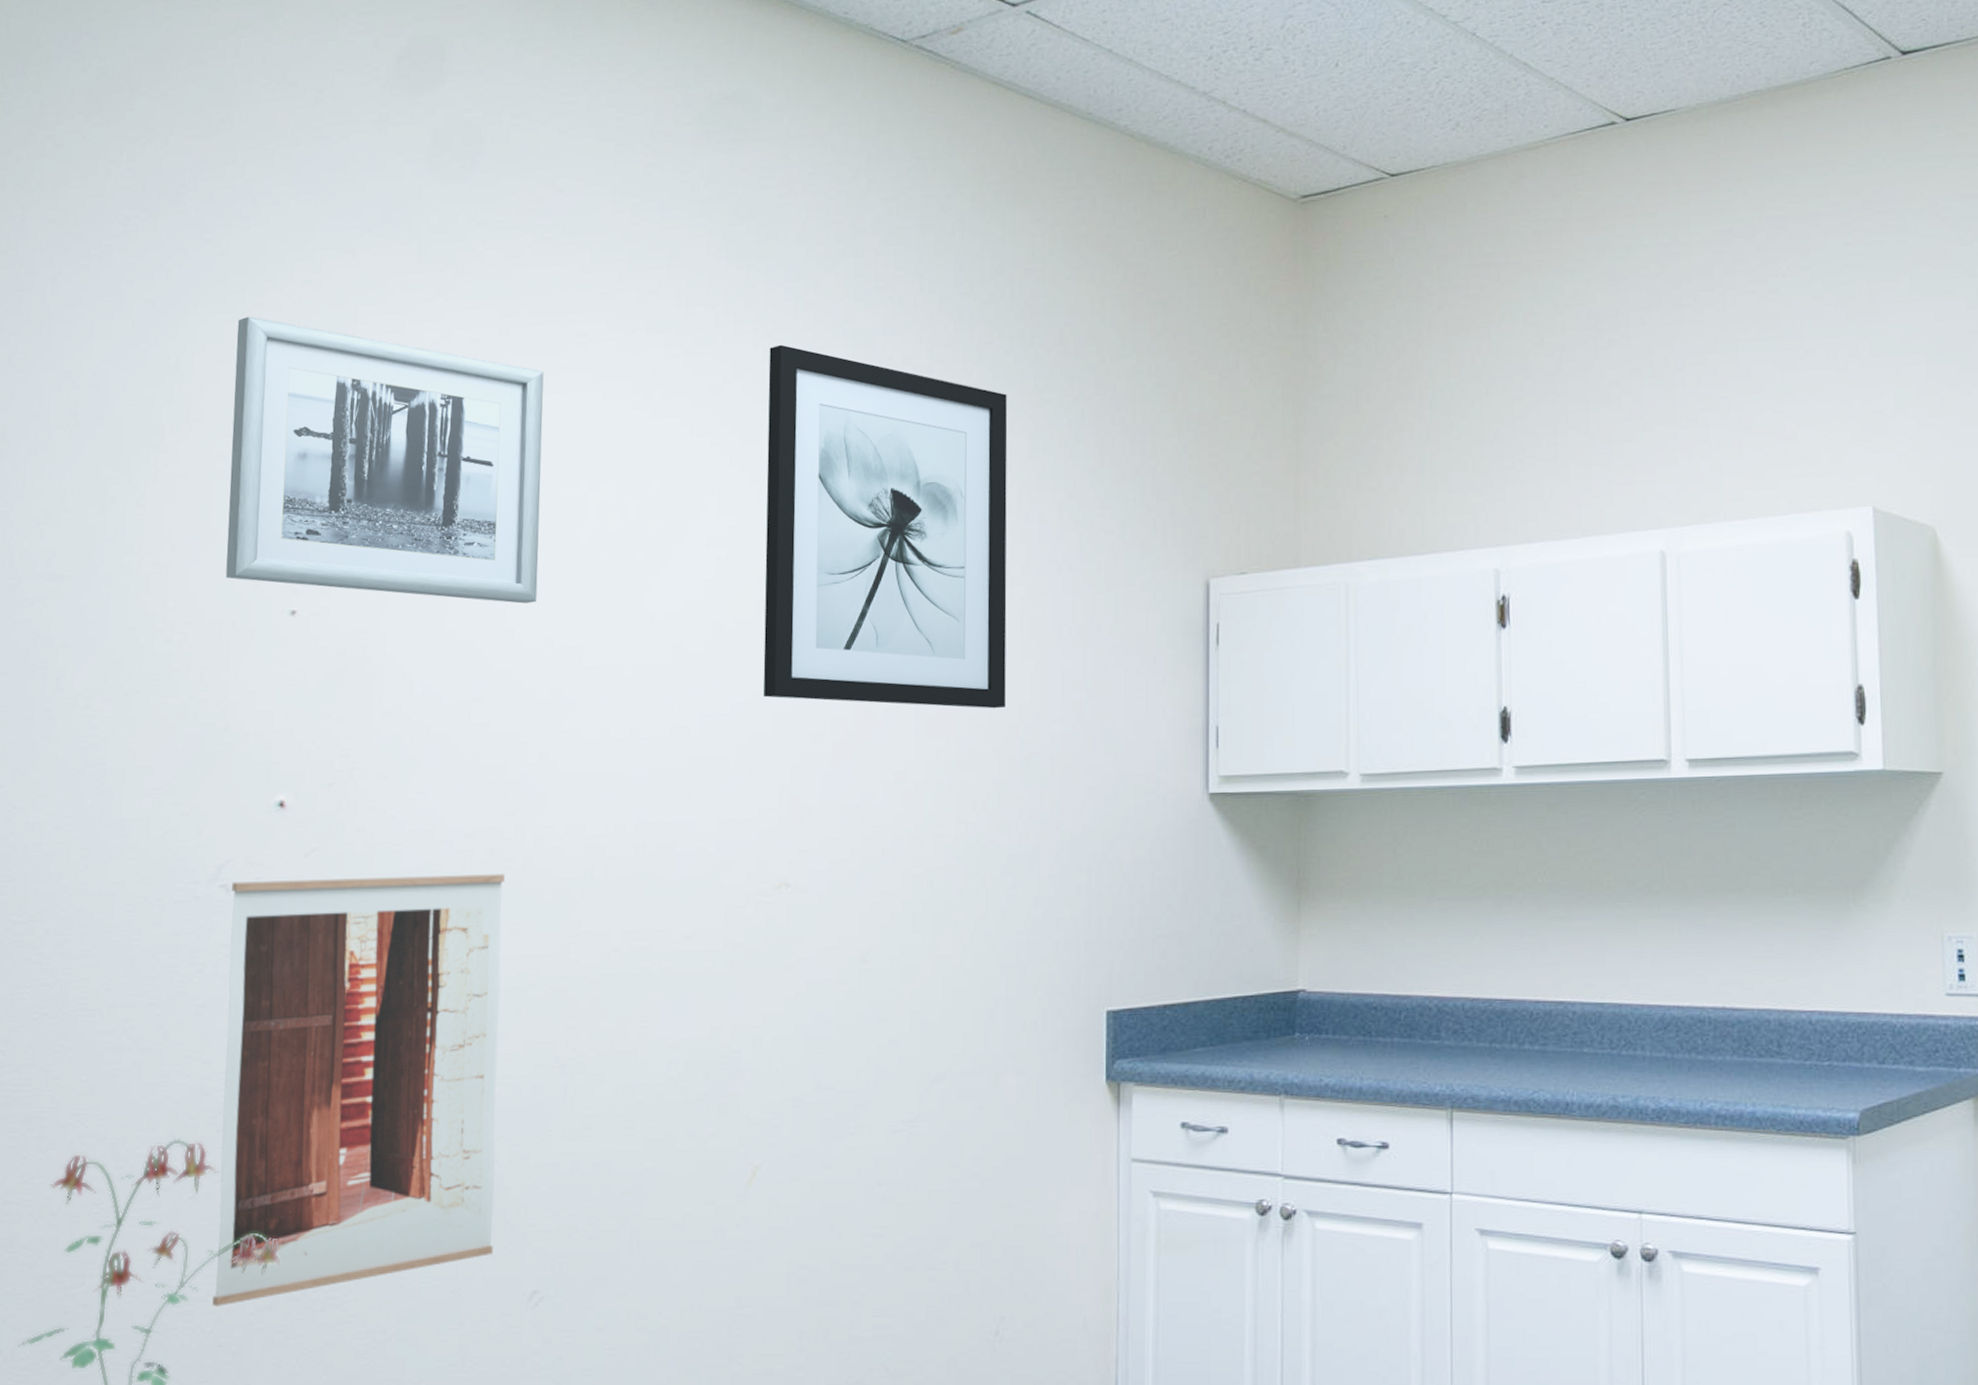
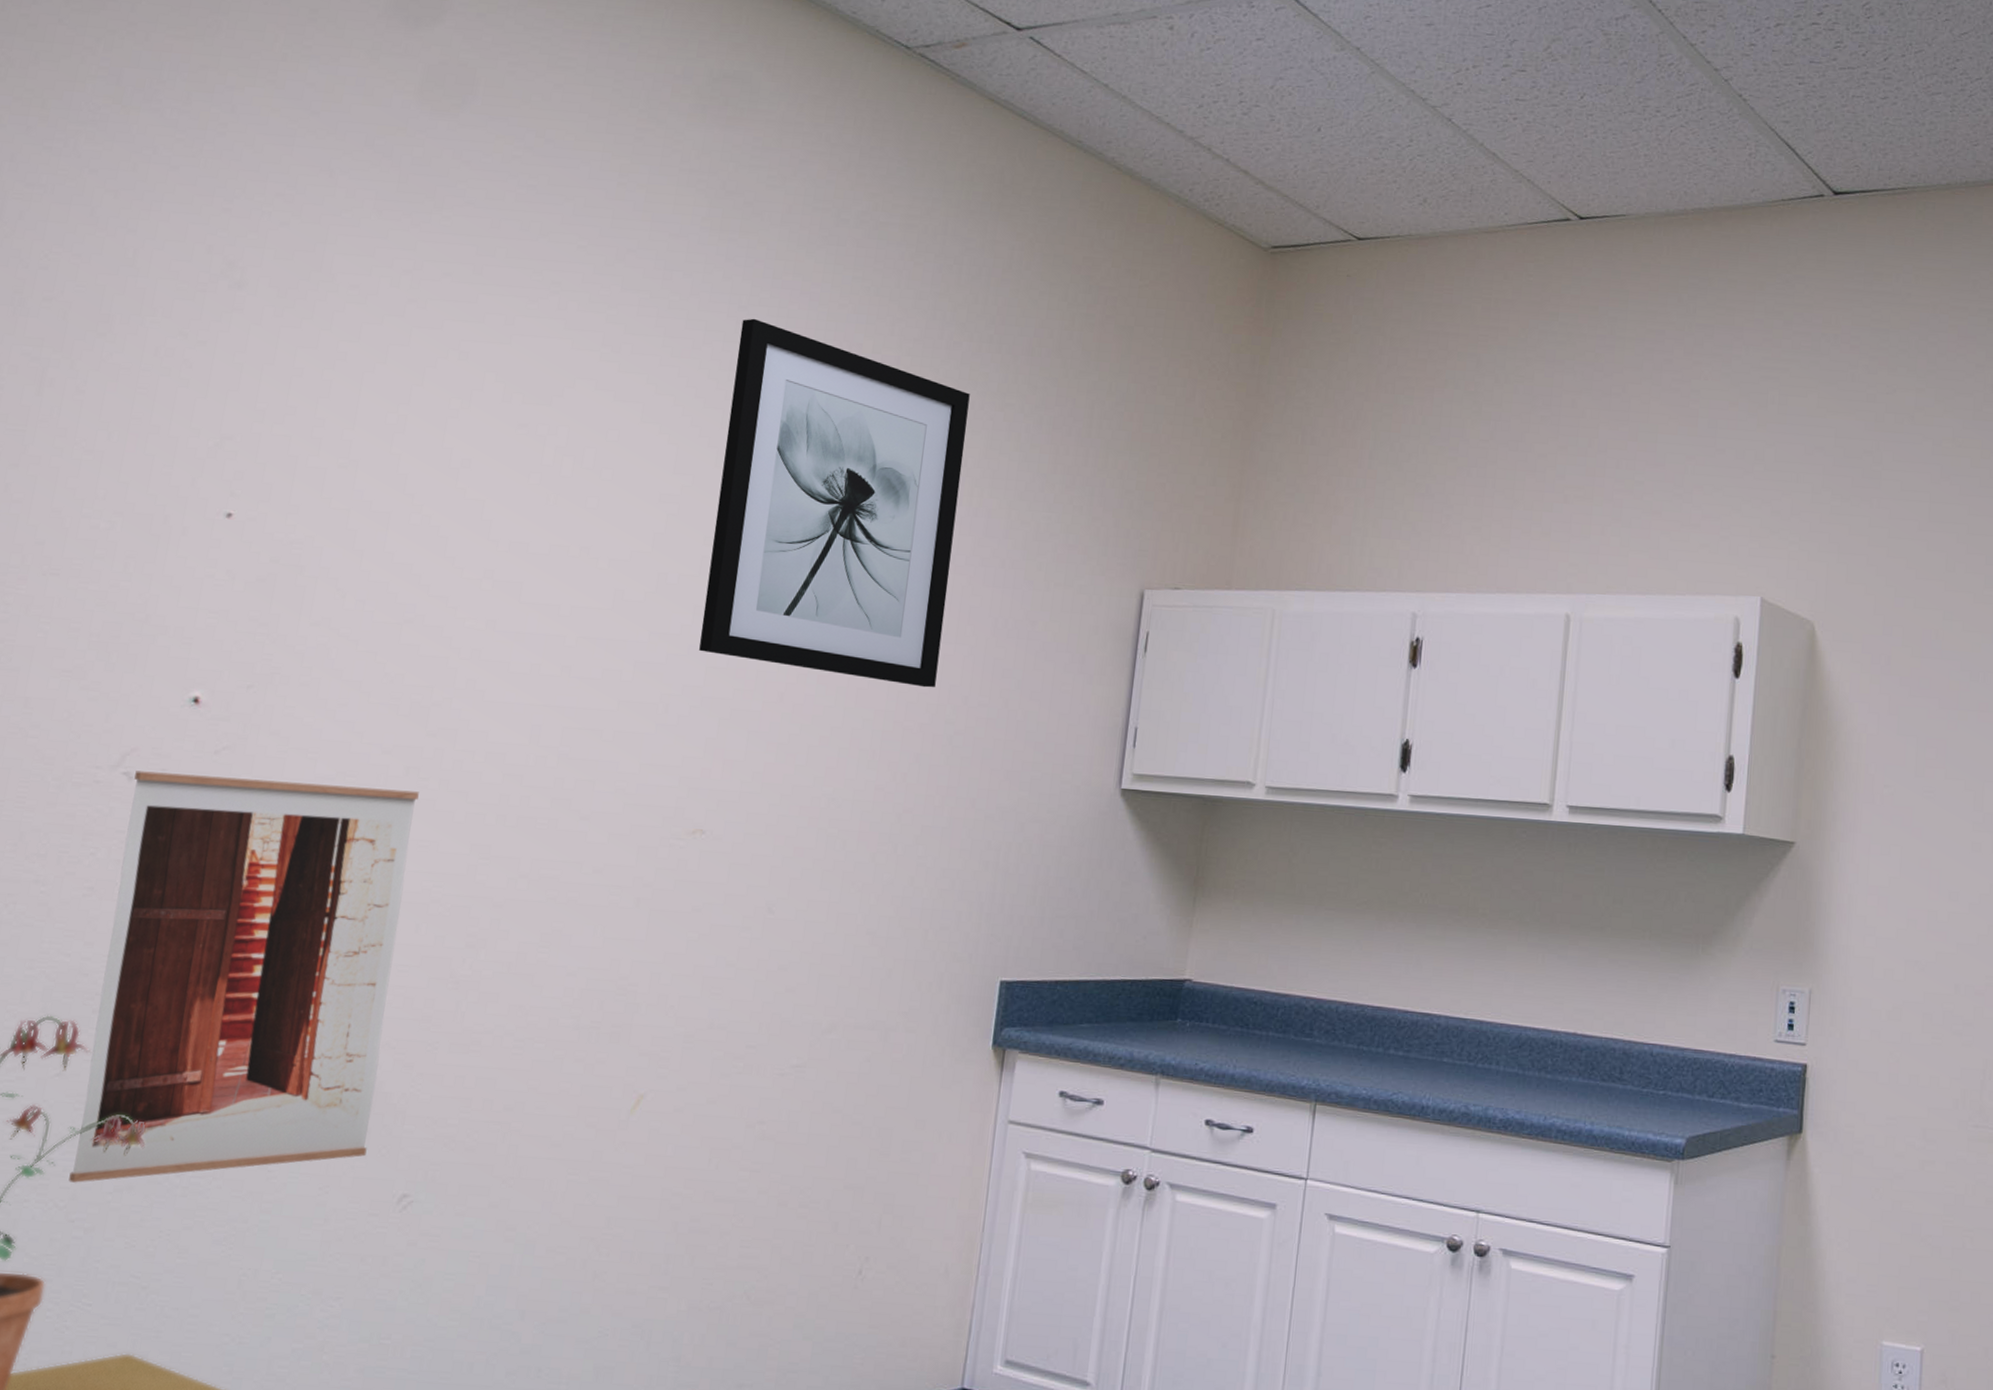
wall art: present [226,316,544,604] -> none [162,220,513,535]

